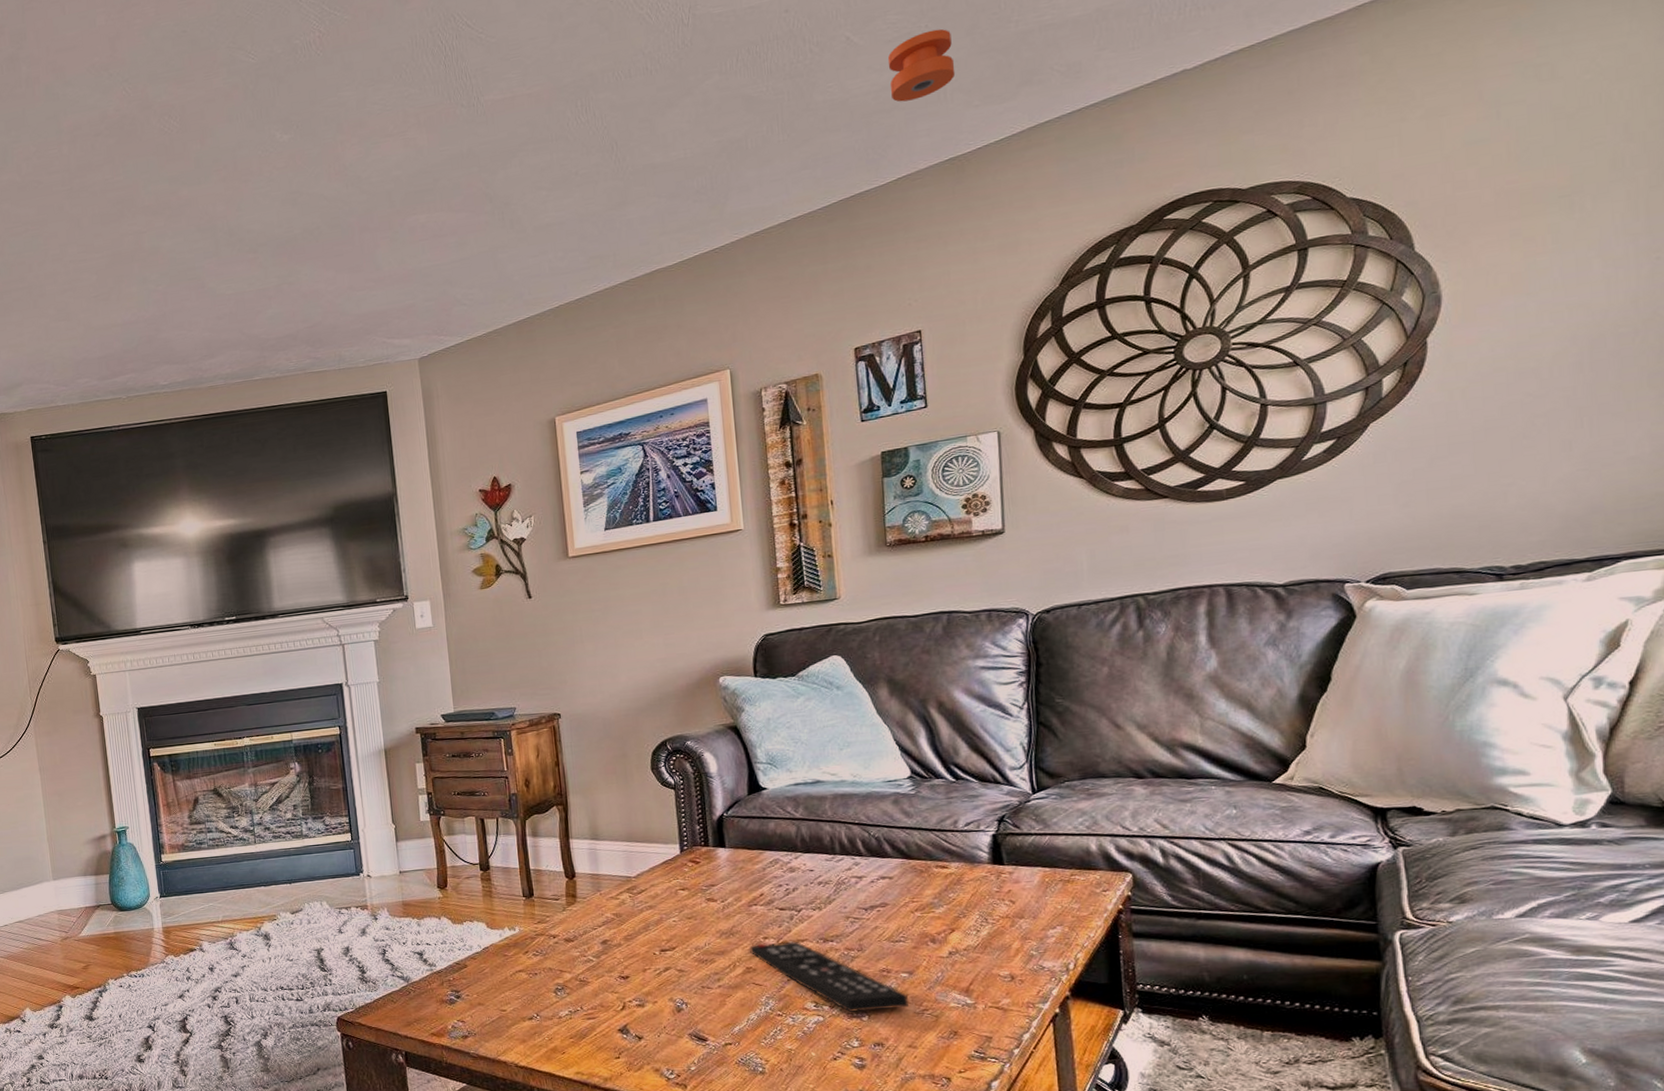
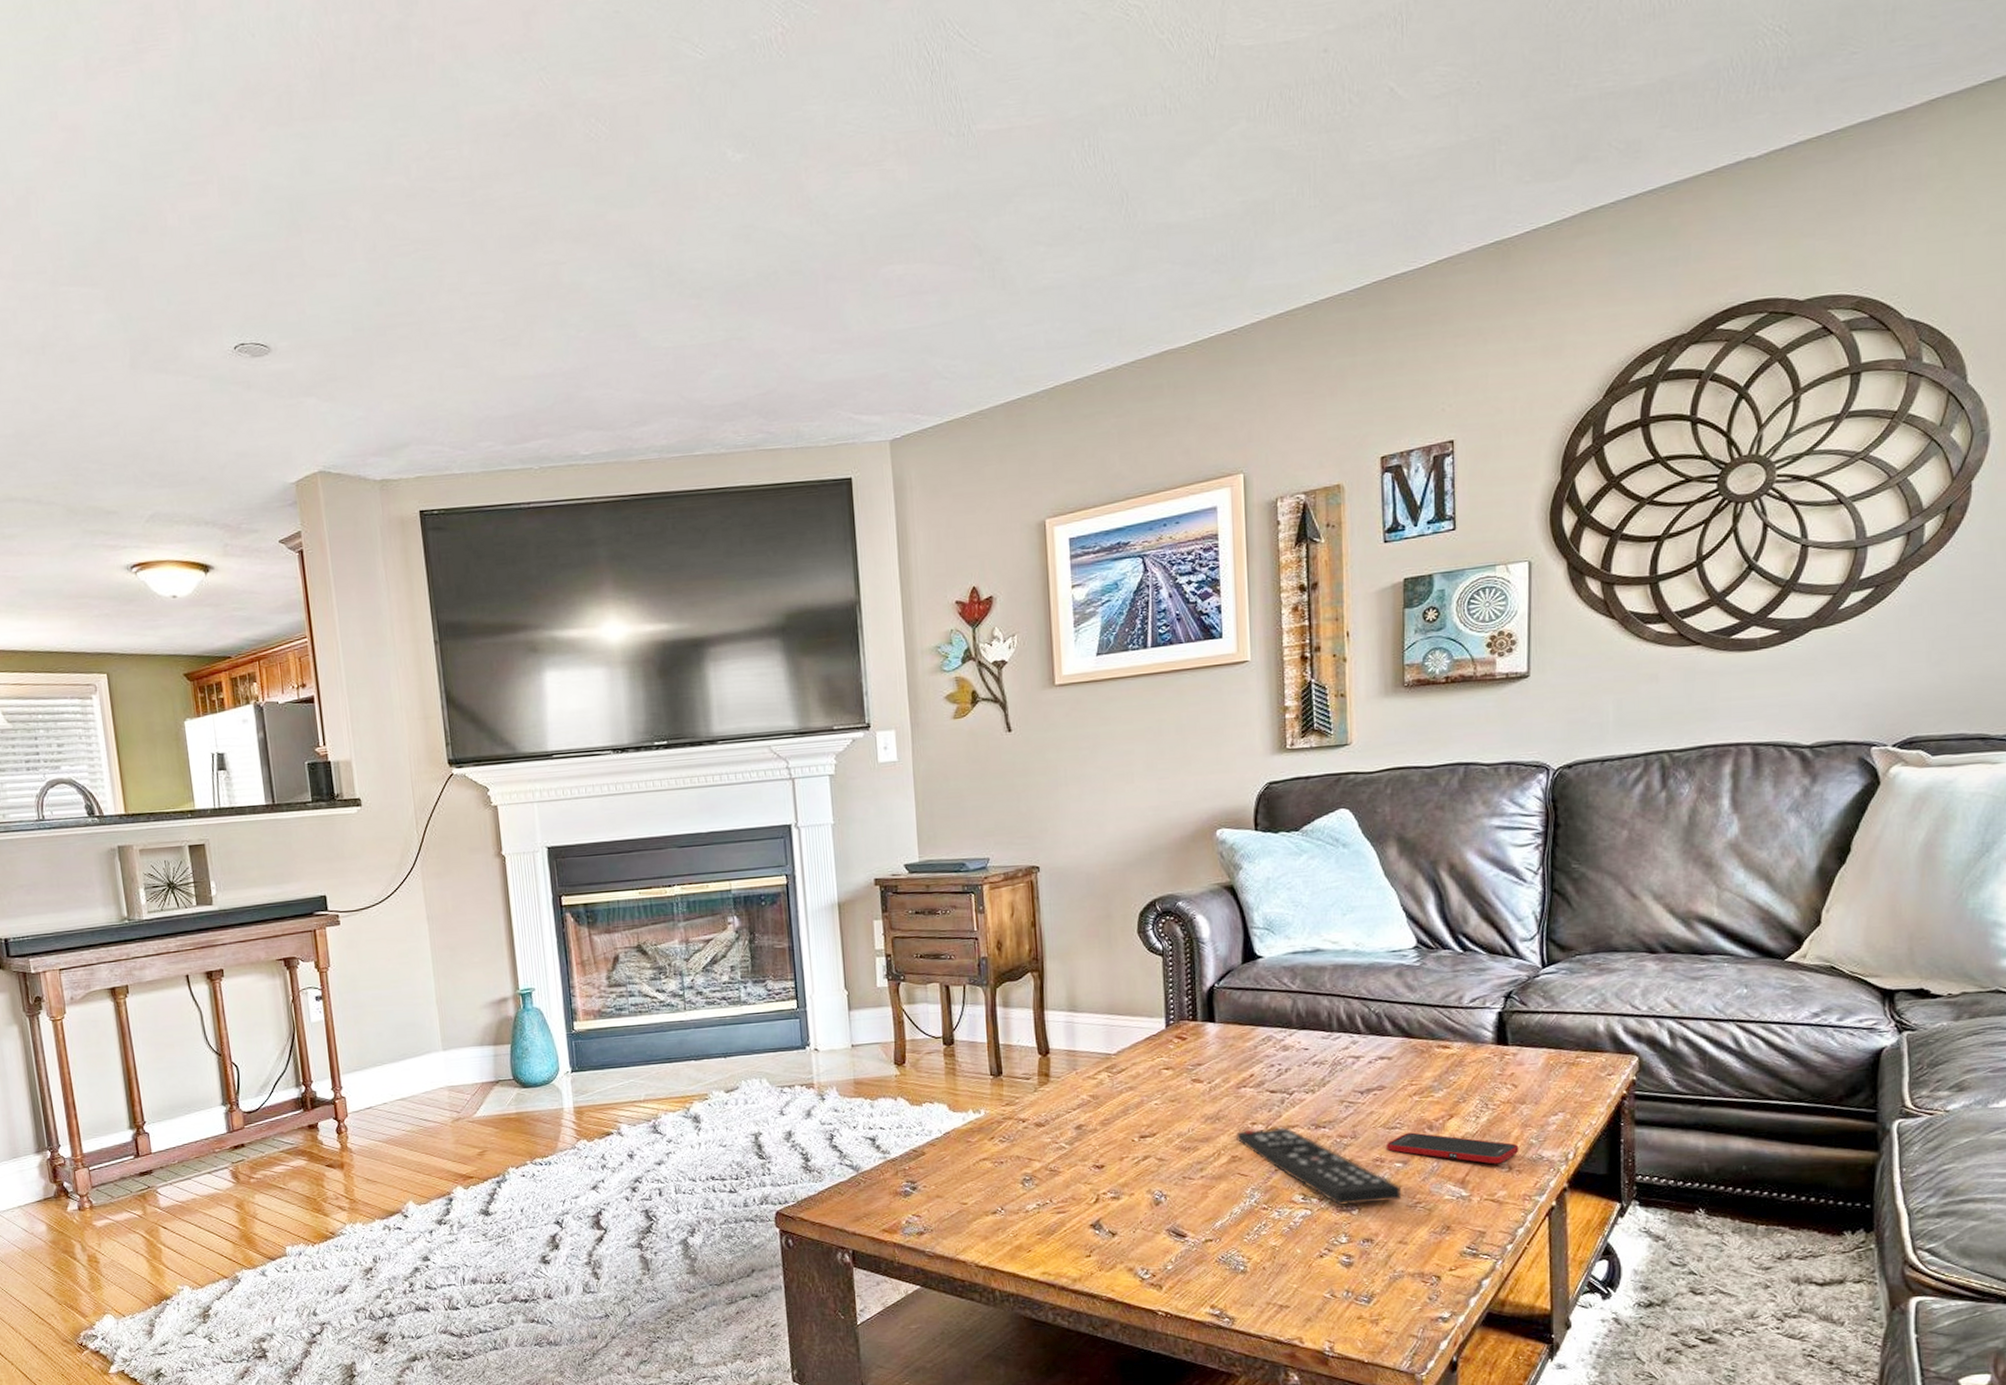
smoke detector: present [887,28,956,102] -> none [1434,87,1507,171]
cell phone: none [892,945,1021,974] -> present [1387,1132,1519,1164]

